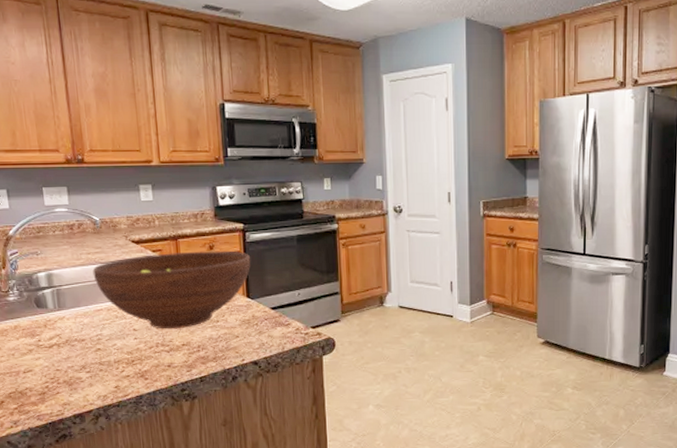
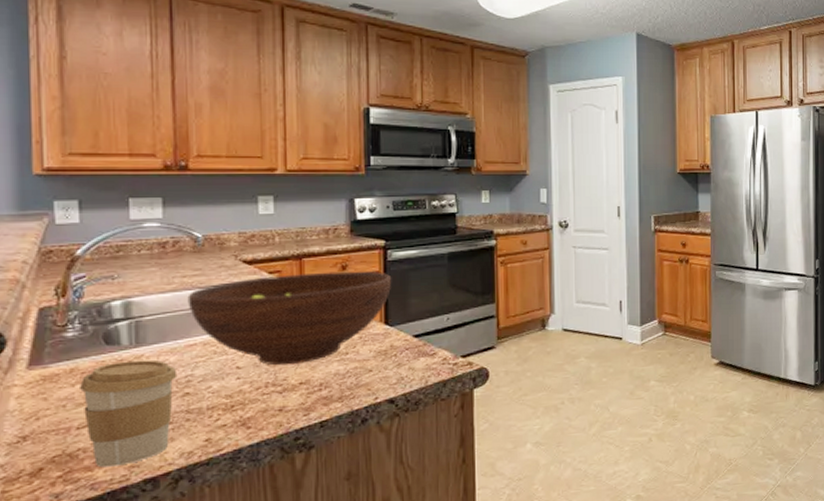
coffee cup: none [22,321,91,403] -> present [80,360,178,467]

